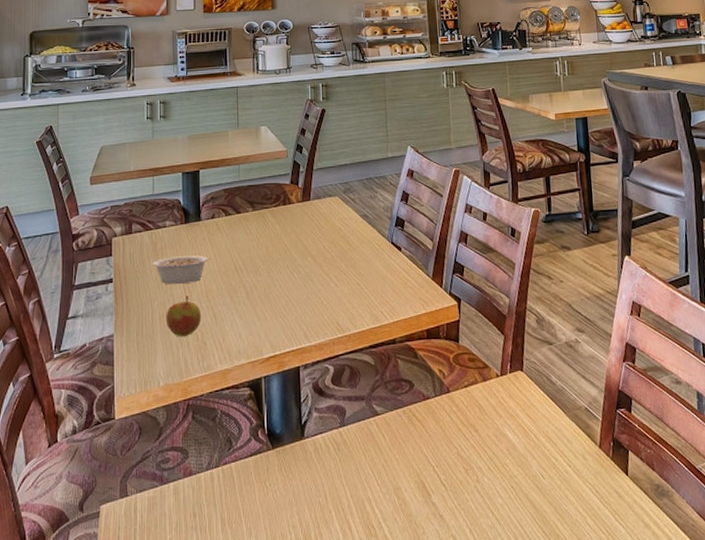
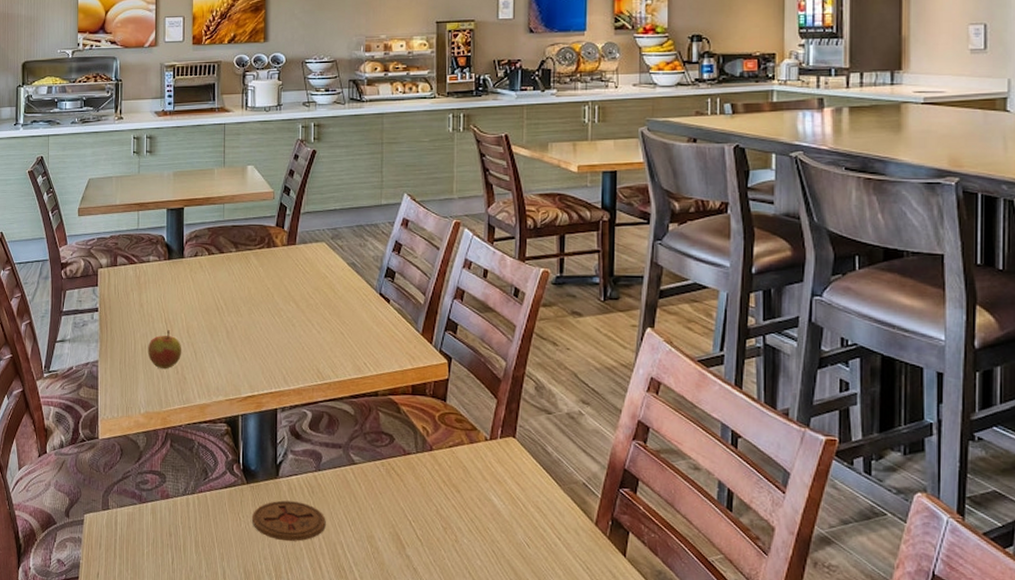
legume: present [153,255,210,285] -> none [136,291,192,319]
coaster: none [279,461,353,506] -> present [252,500,326,542]

